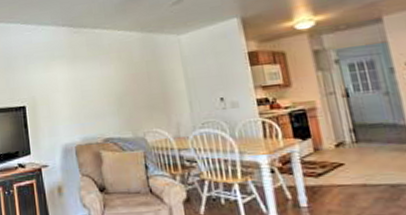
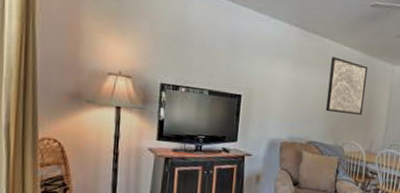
wall art: none [107,43,158,102] -> present [325,57,368,115]

